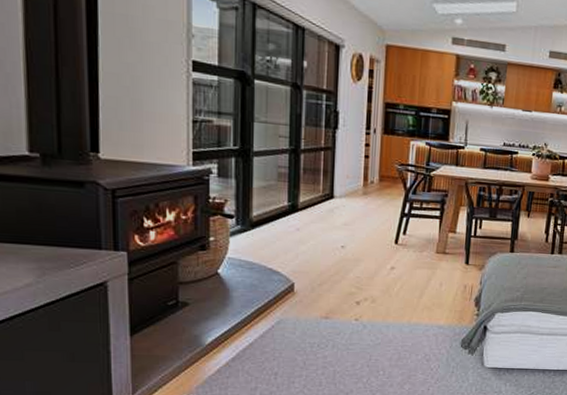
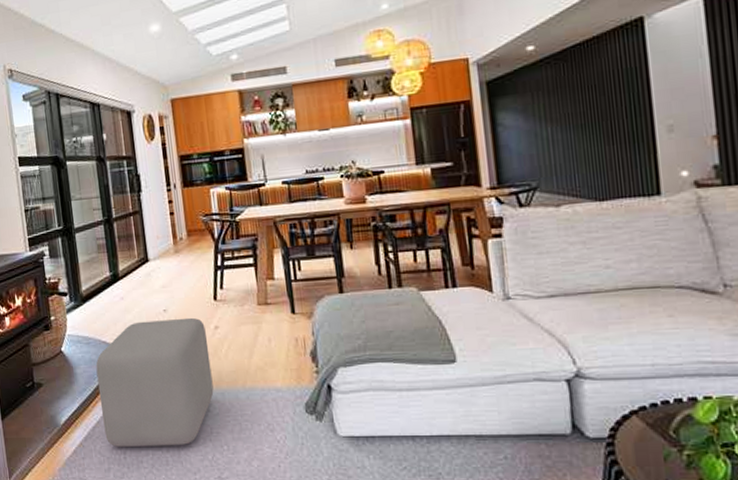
pouf: none [256,254,382,370] -> present [95,317,214,447]

